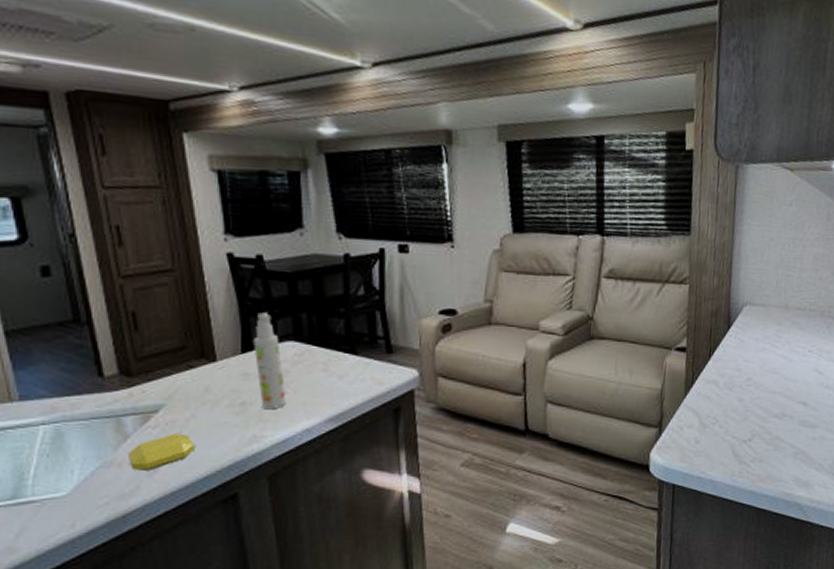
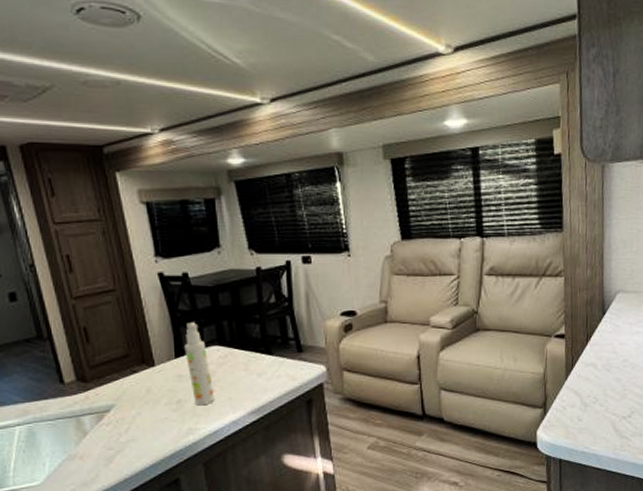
soap bar: present [128,433,195,472] -> none [88,429,142,462]

